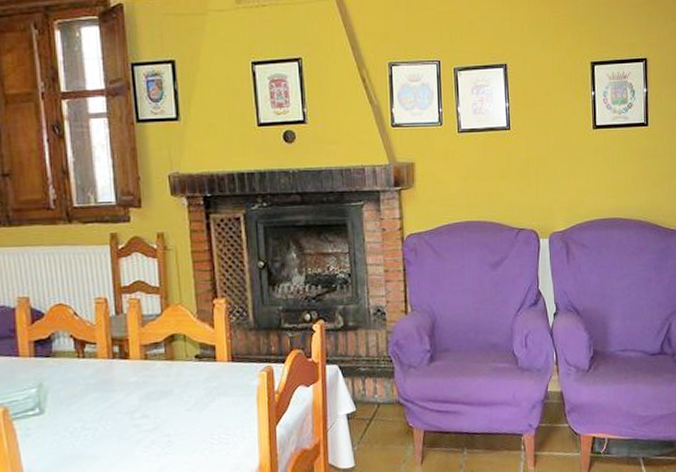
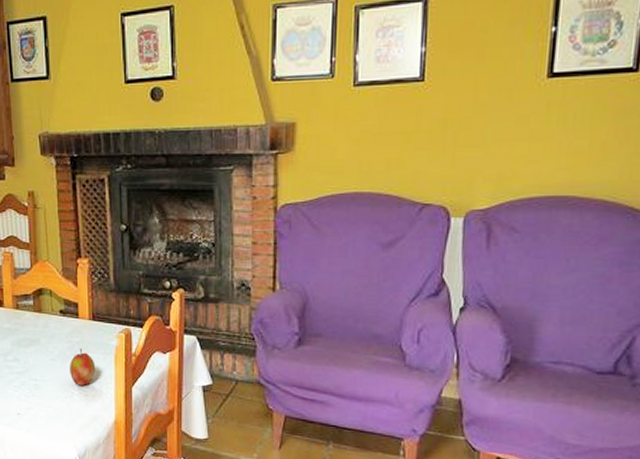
apple: none [206,393,237,434] -> present [69,348,96,386]

